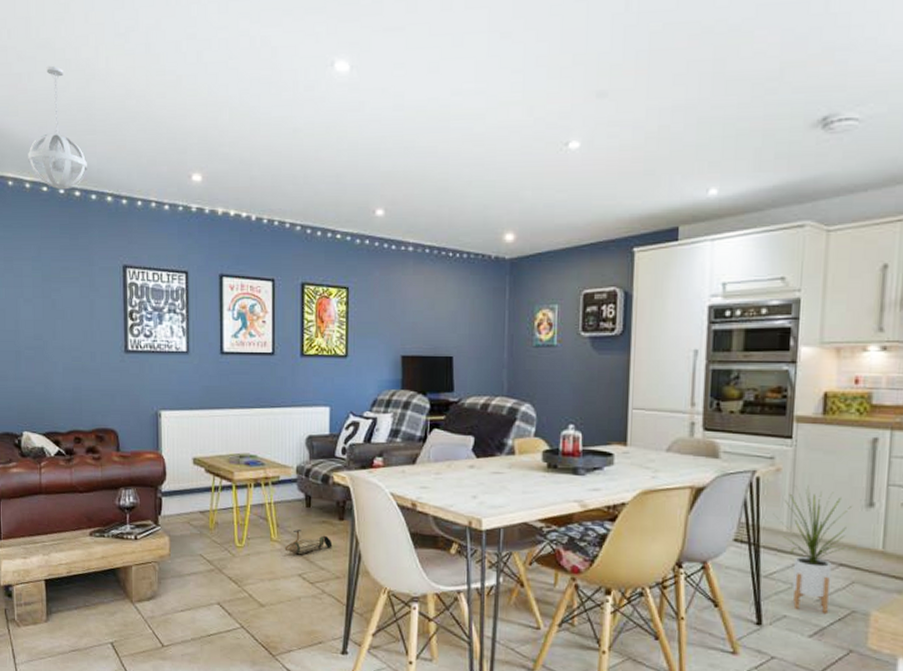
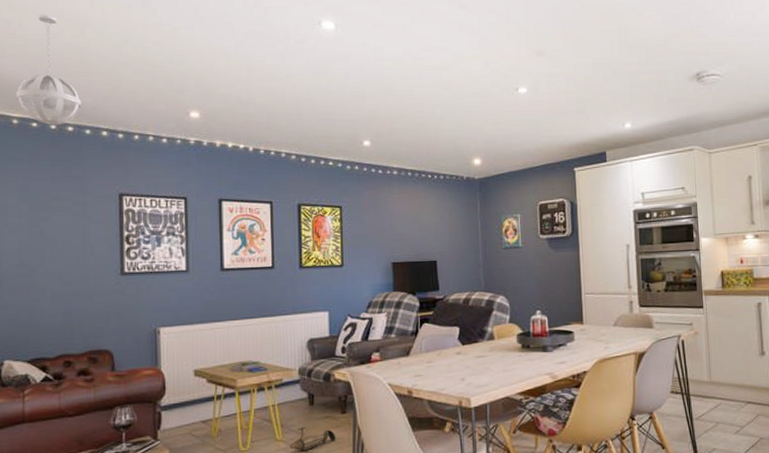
house plant: present [776,486,855,613] -> none [699,344,756,443]

